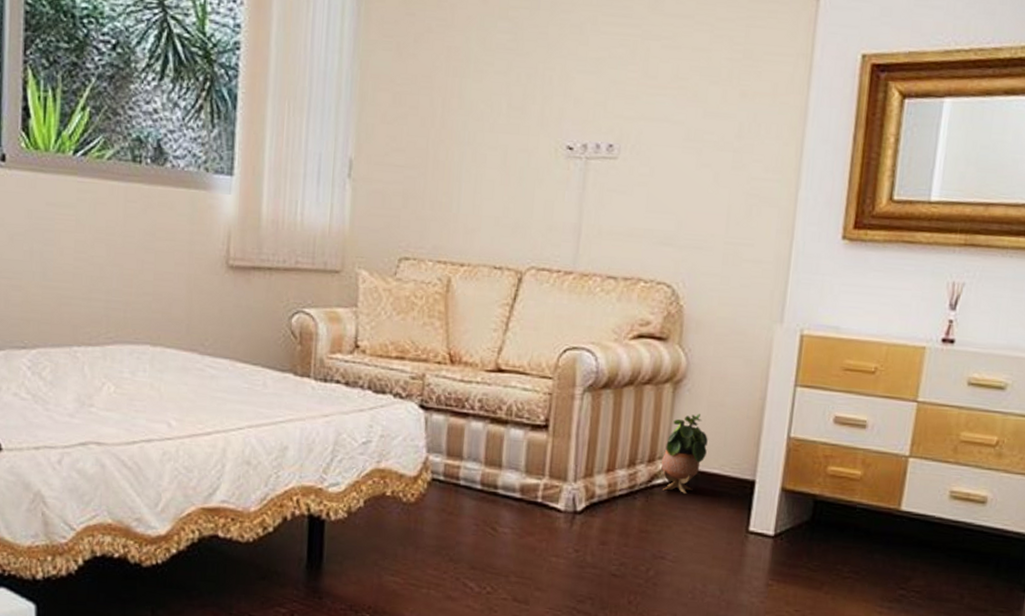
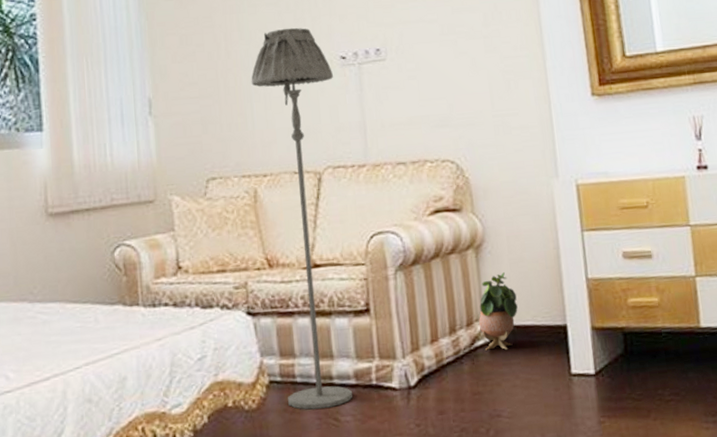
floor lamp: none [447,103,556,516] -> present [251,27,352,410]

